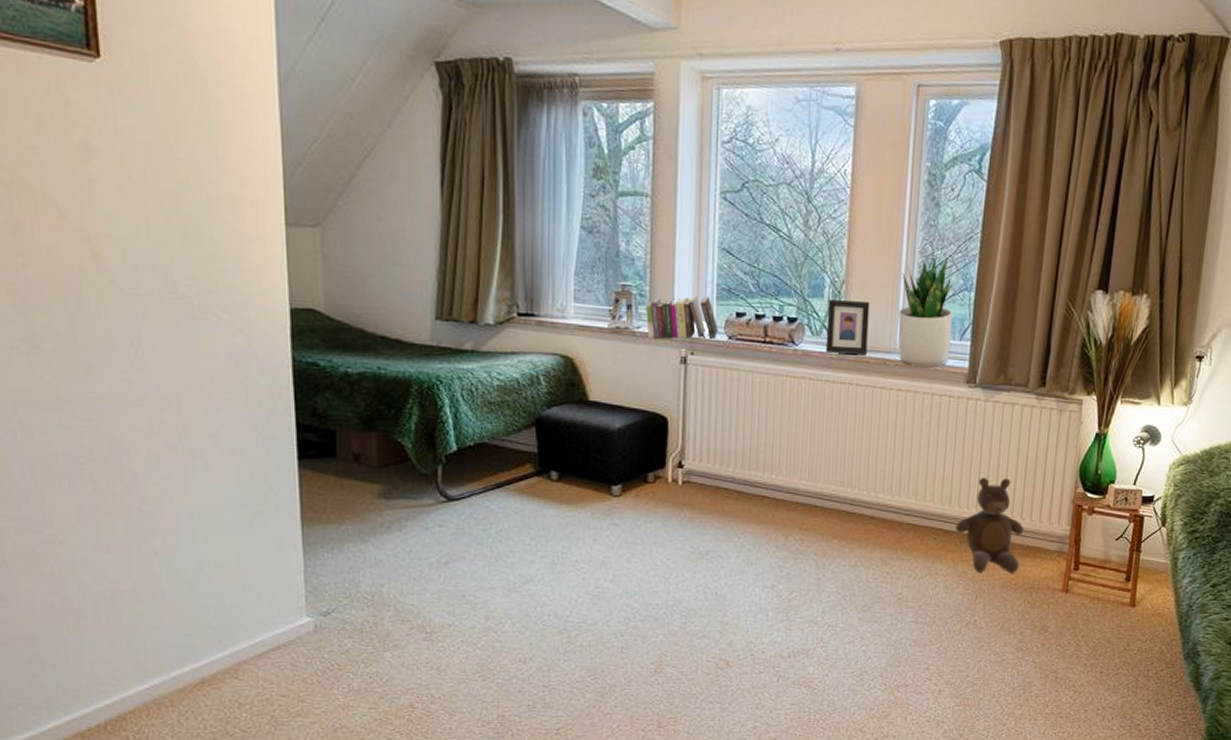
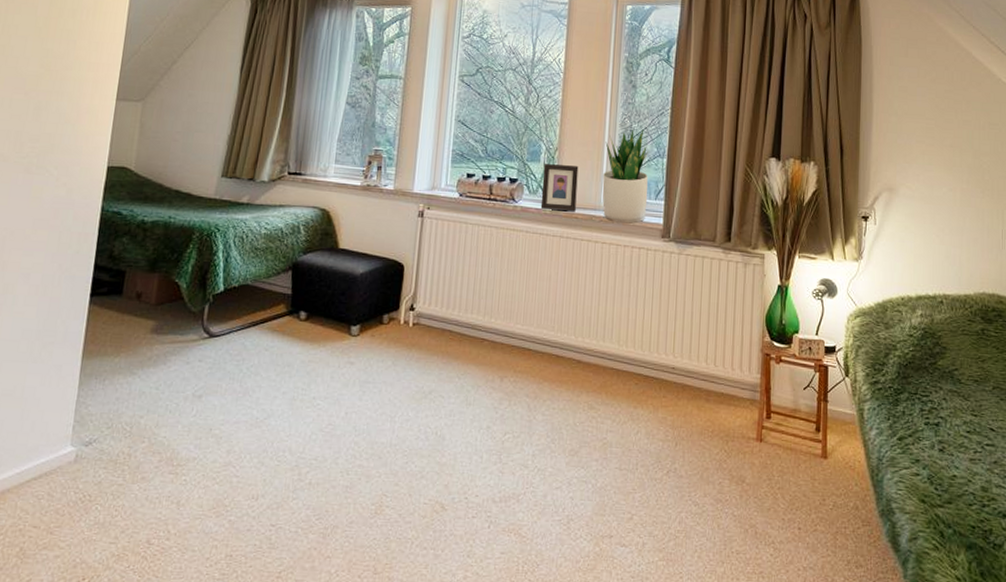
books: present [646,296,718,340] -> none [392,159,451,197]
teddy bear: present [955,477,1024,573] -> none [655,325,718,420]

